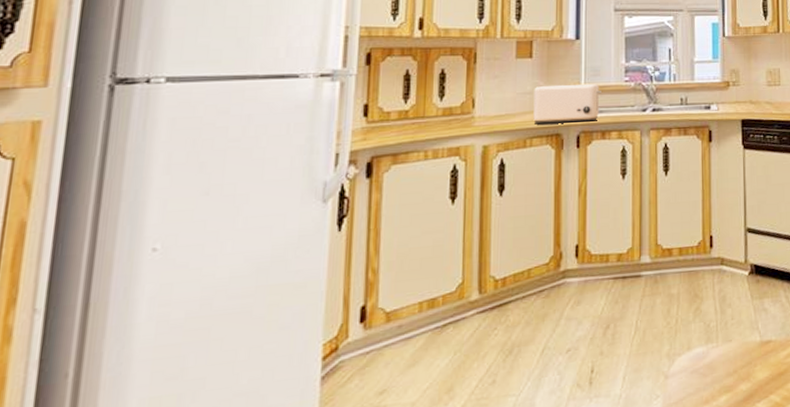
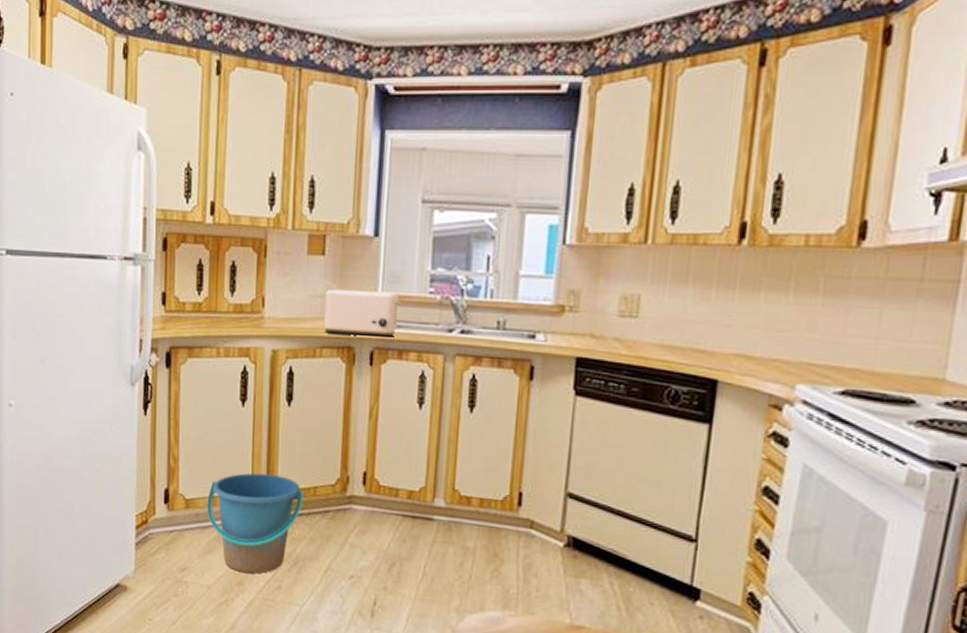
bucket: none [411,265,519,378] -> present [207,473,305,574]

